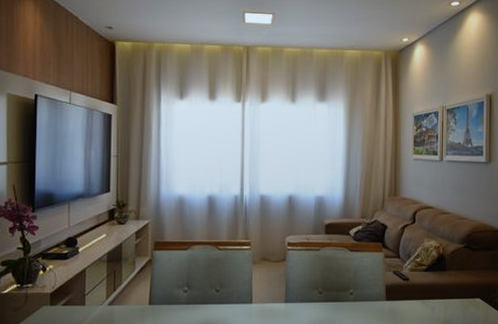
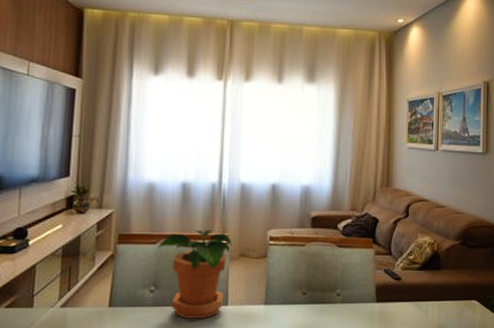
potted plant: none [188,237,254,315] -> present [157,229,232,319]

